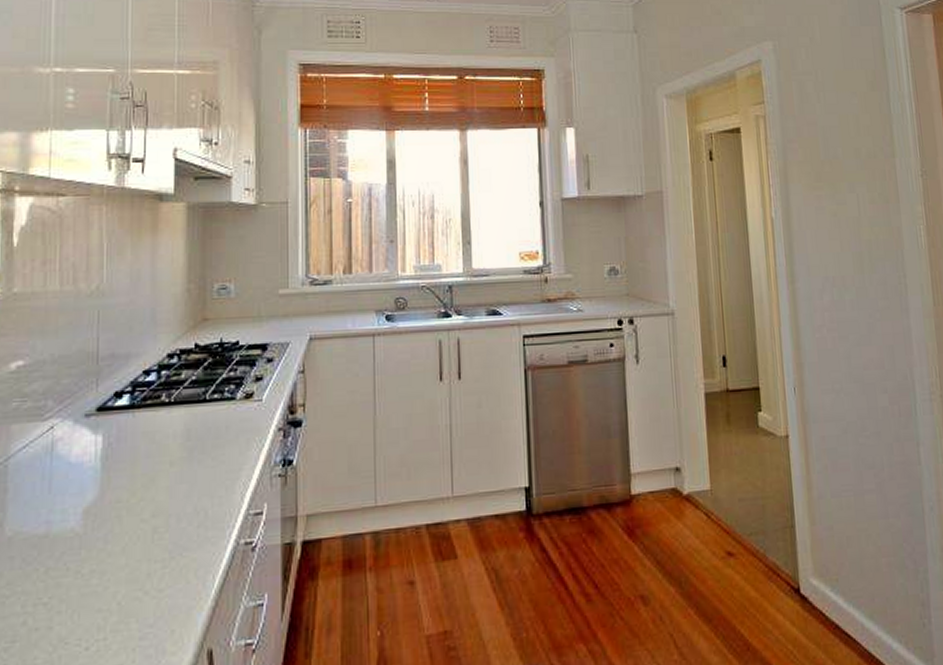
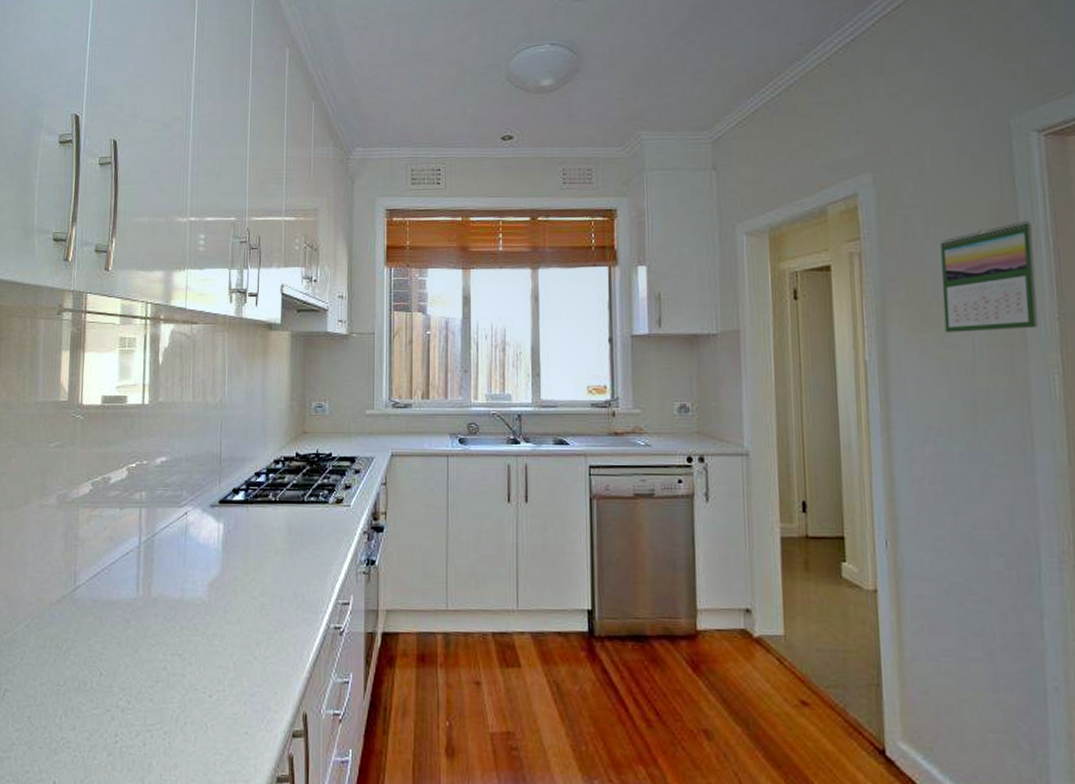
calendar: none [829,87,907,190] -> present [940,220,1038,332]

